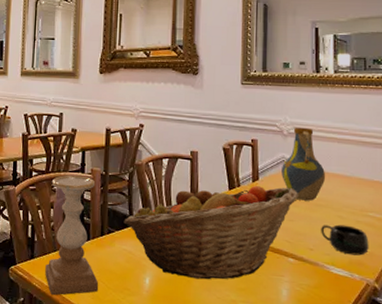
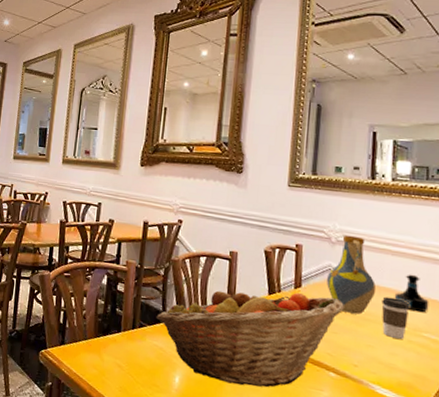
candle holder: present [45,175,99,295] -> none [74,265,129,385]
mug: present [321,224,369,256] -> none [367,341,422,378]
coffee cup: none [331,182,356,220] -> present [381,296,410,339]
tequila bottle: none [342,159,373,194] -> present [394,274,429,313]

